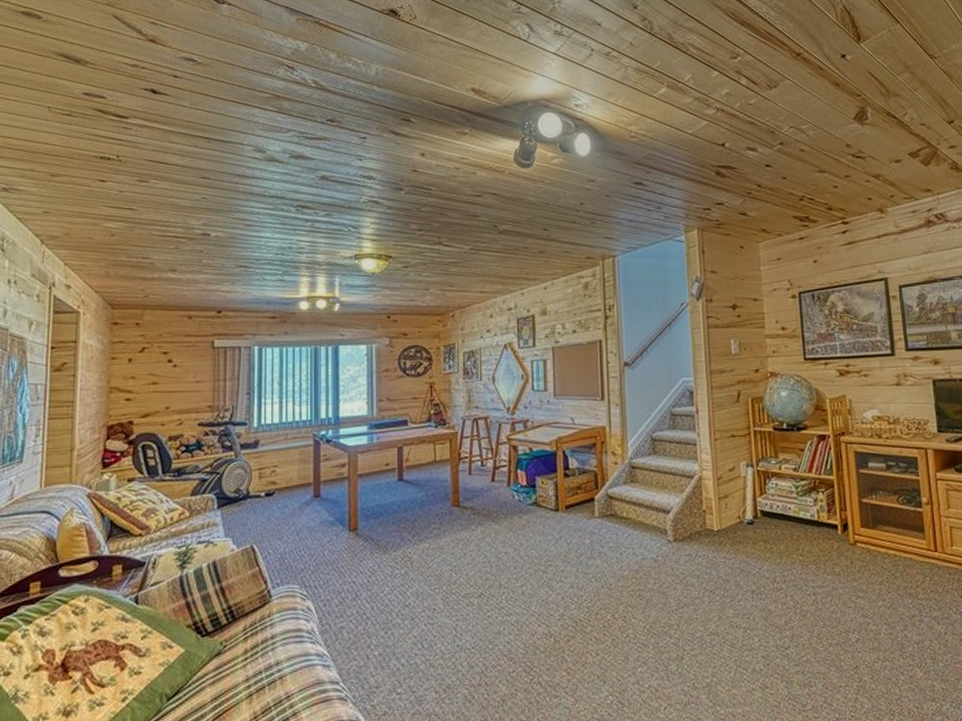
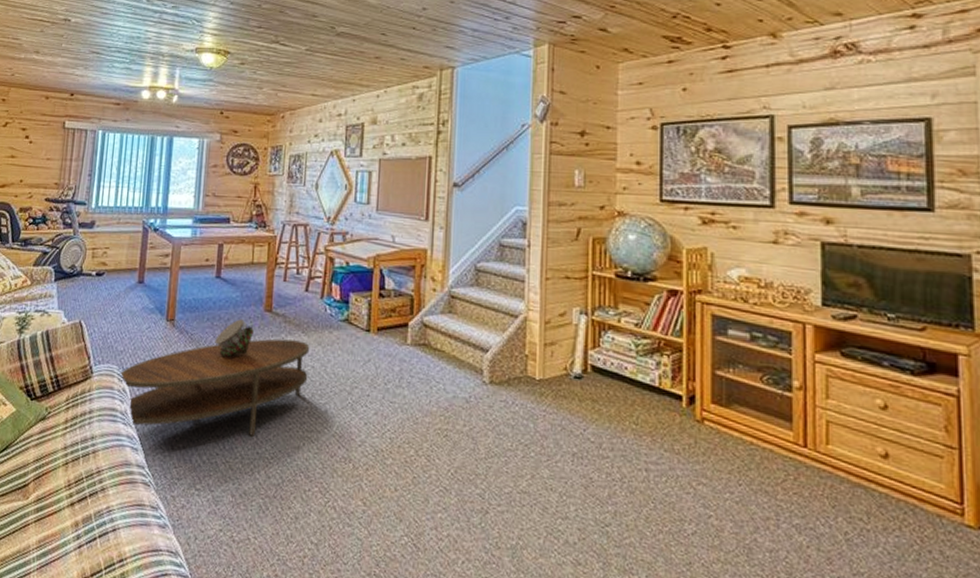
coffee table: none [302,530,502,641] -> present [119,338,310,437]
drum: none [403,518,443,558] -> present [214,319,254,358]

